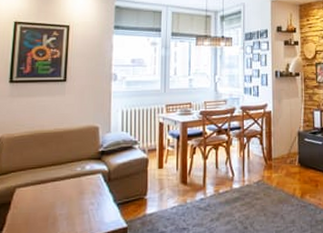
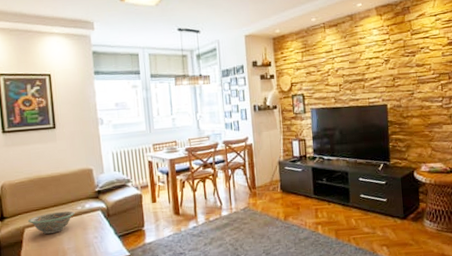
decorative bowl: none [21,171,73,196] -> present [28,210,75,234]

